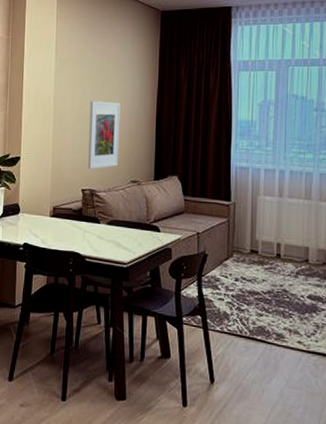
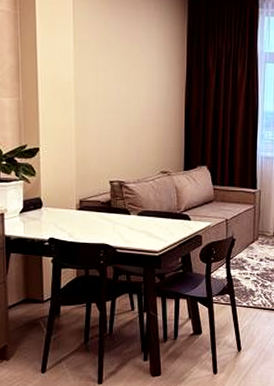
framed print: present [88,101,121,169] -> none [115,89,148,160]

